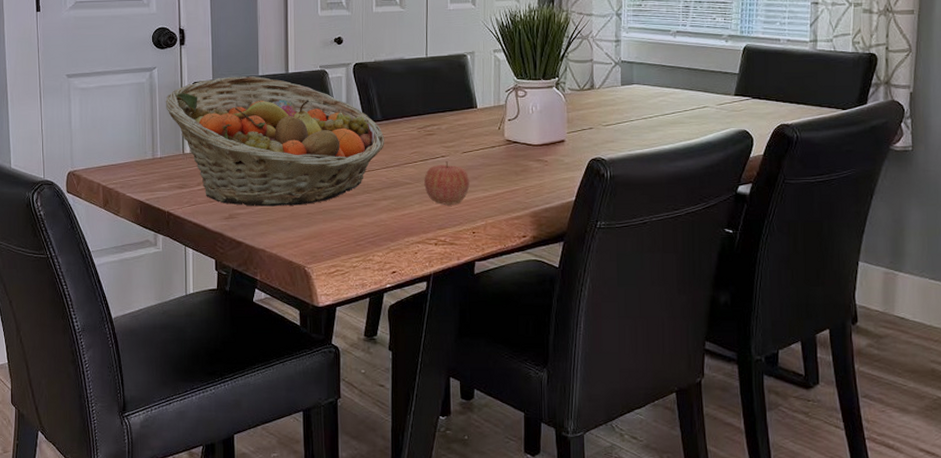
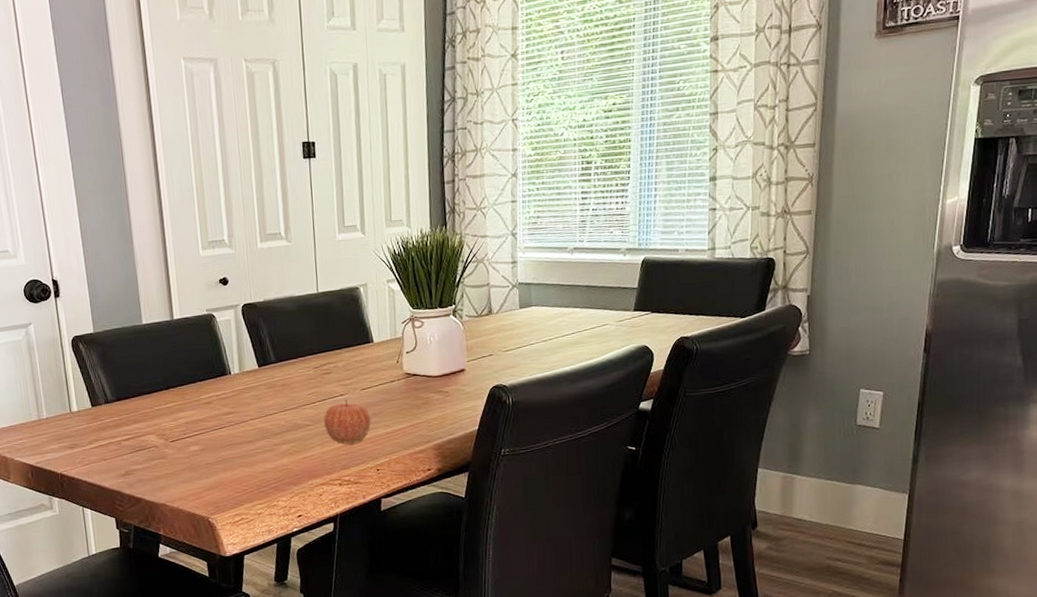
fruit basket: present [165,76,385,207] -> none [45,325,281,461]

